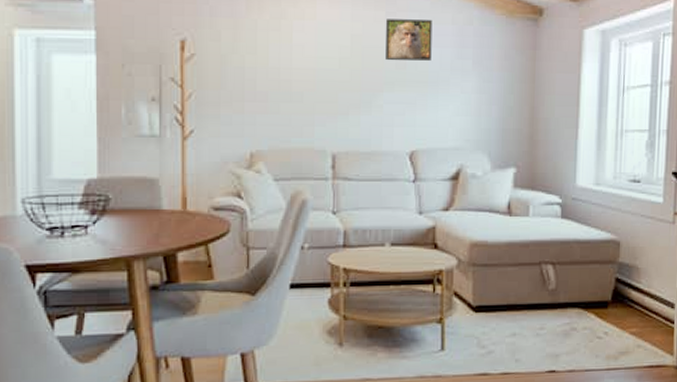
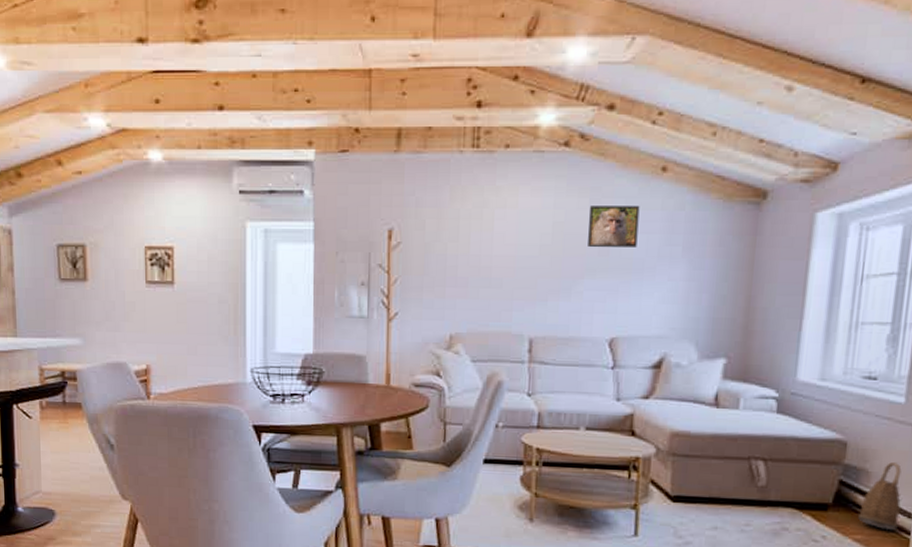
basket: none [633,258,666,322] -> present [858,462,902,531]

